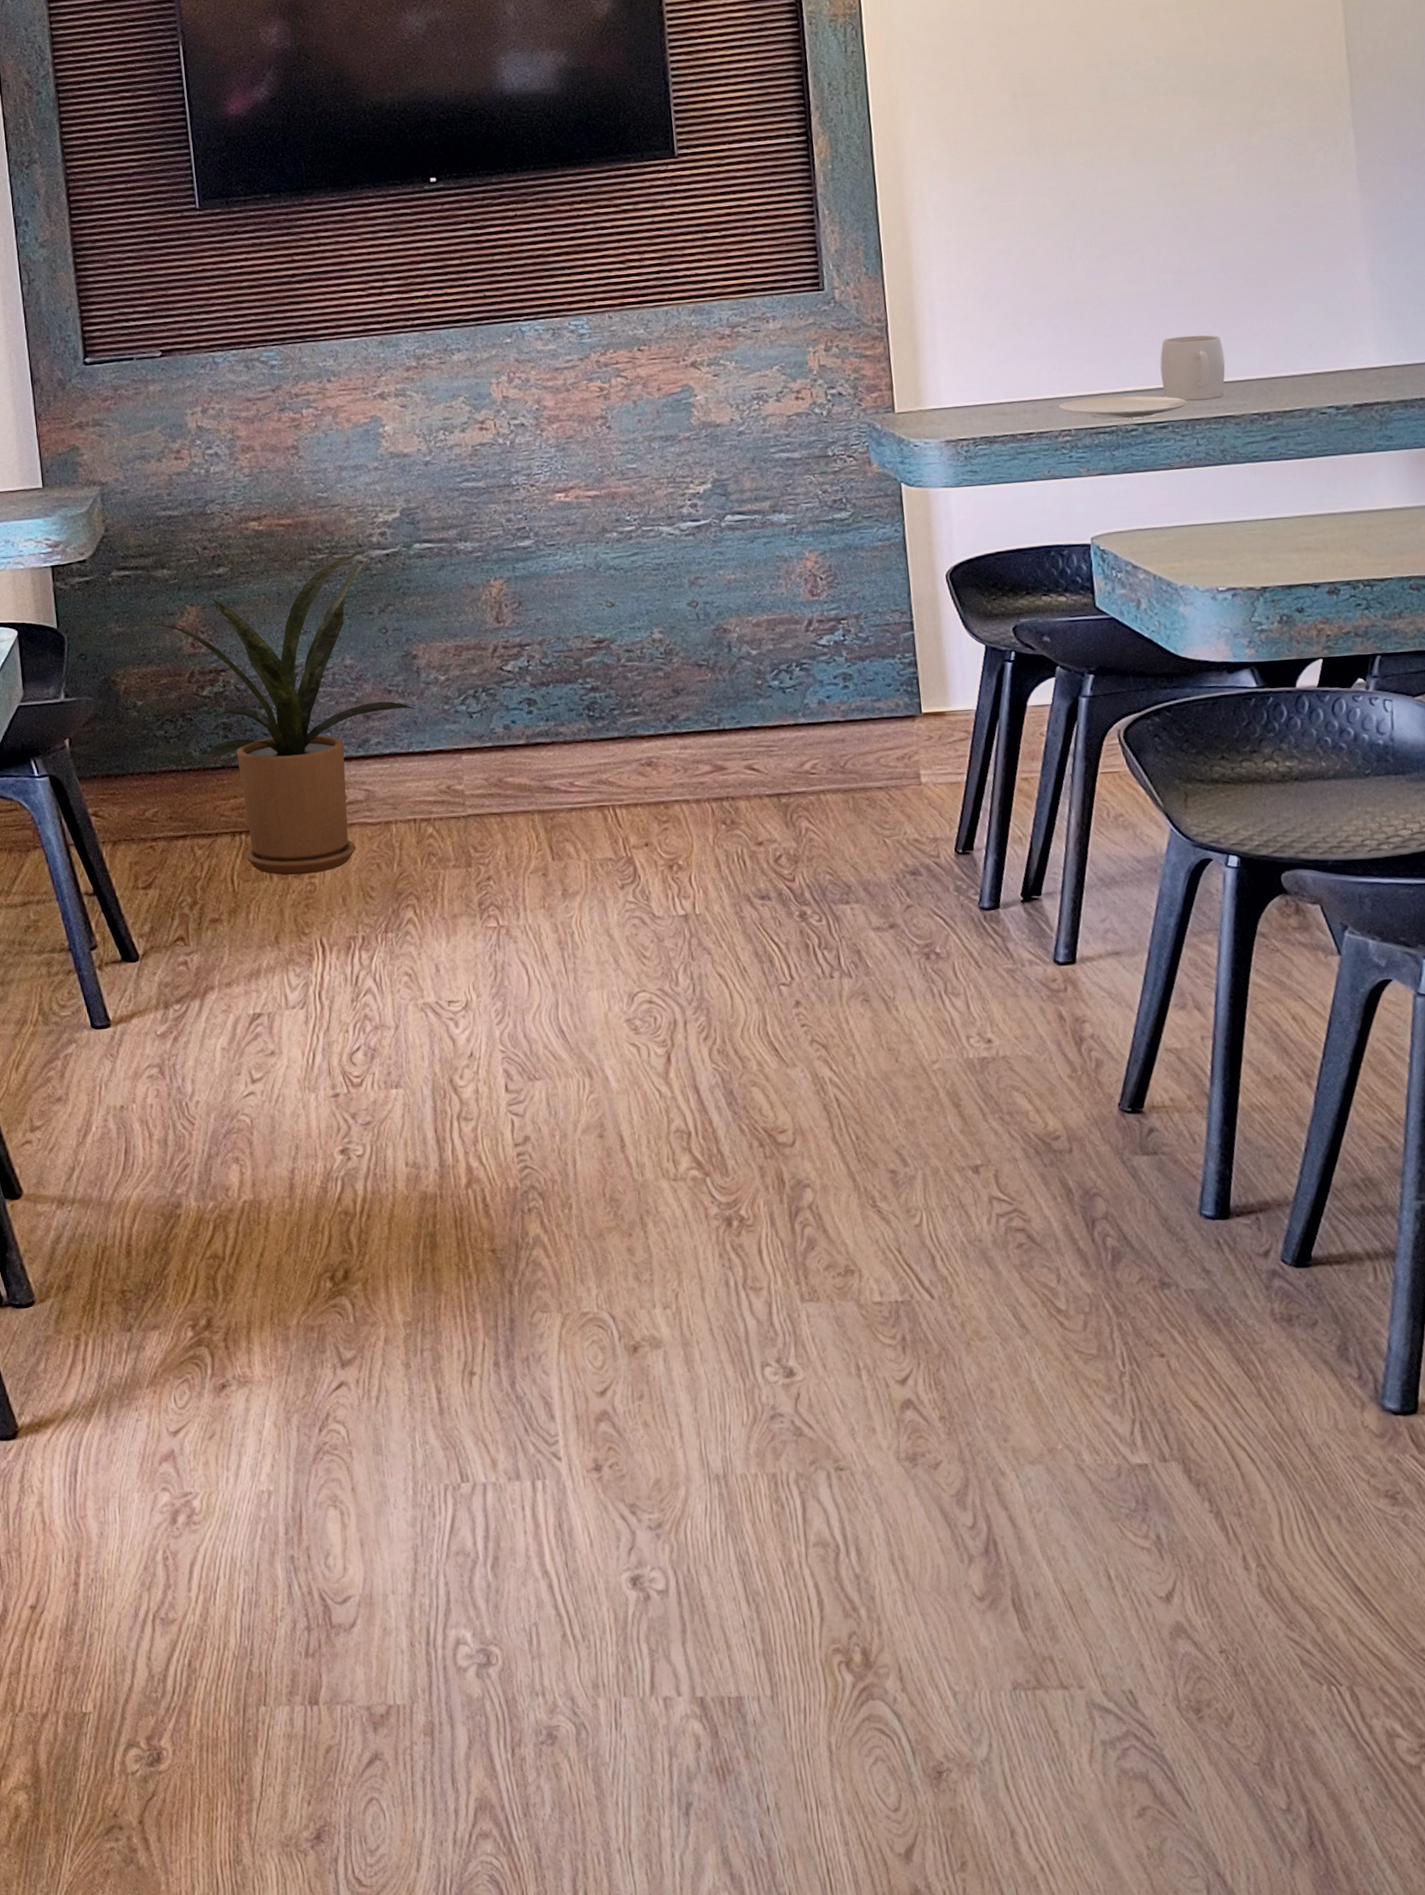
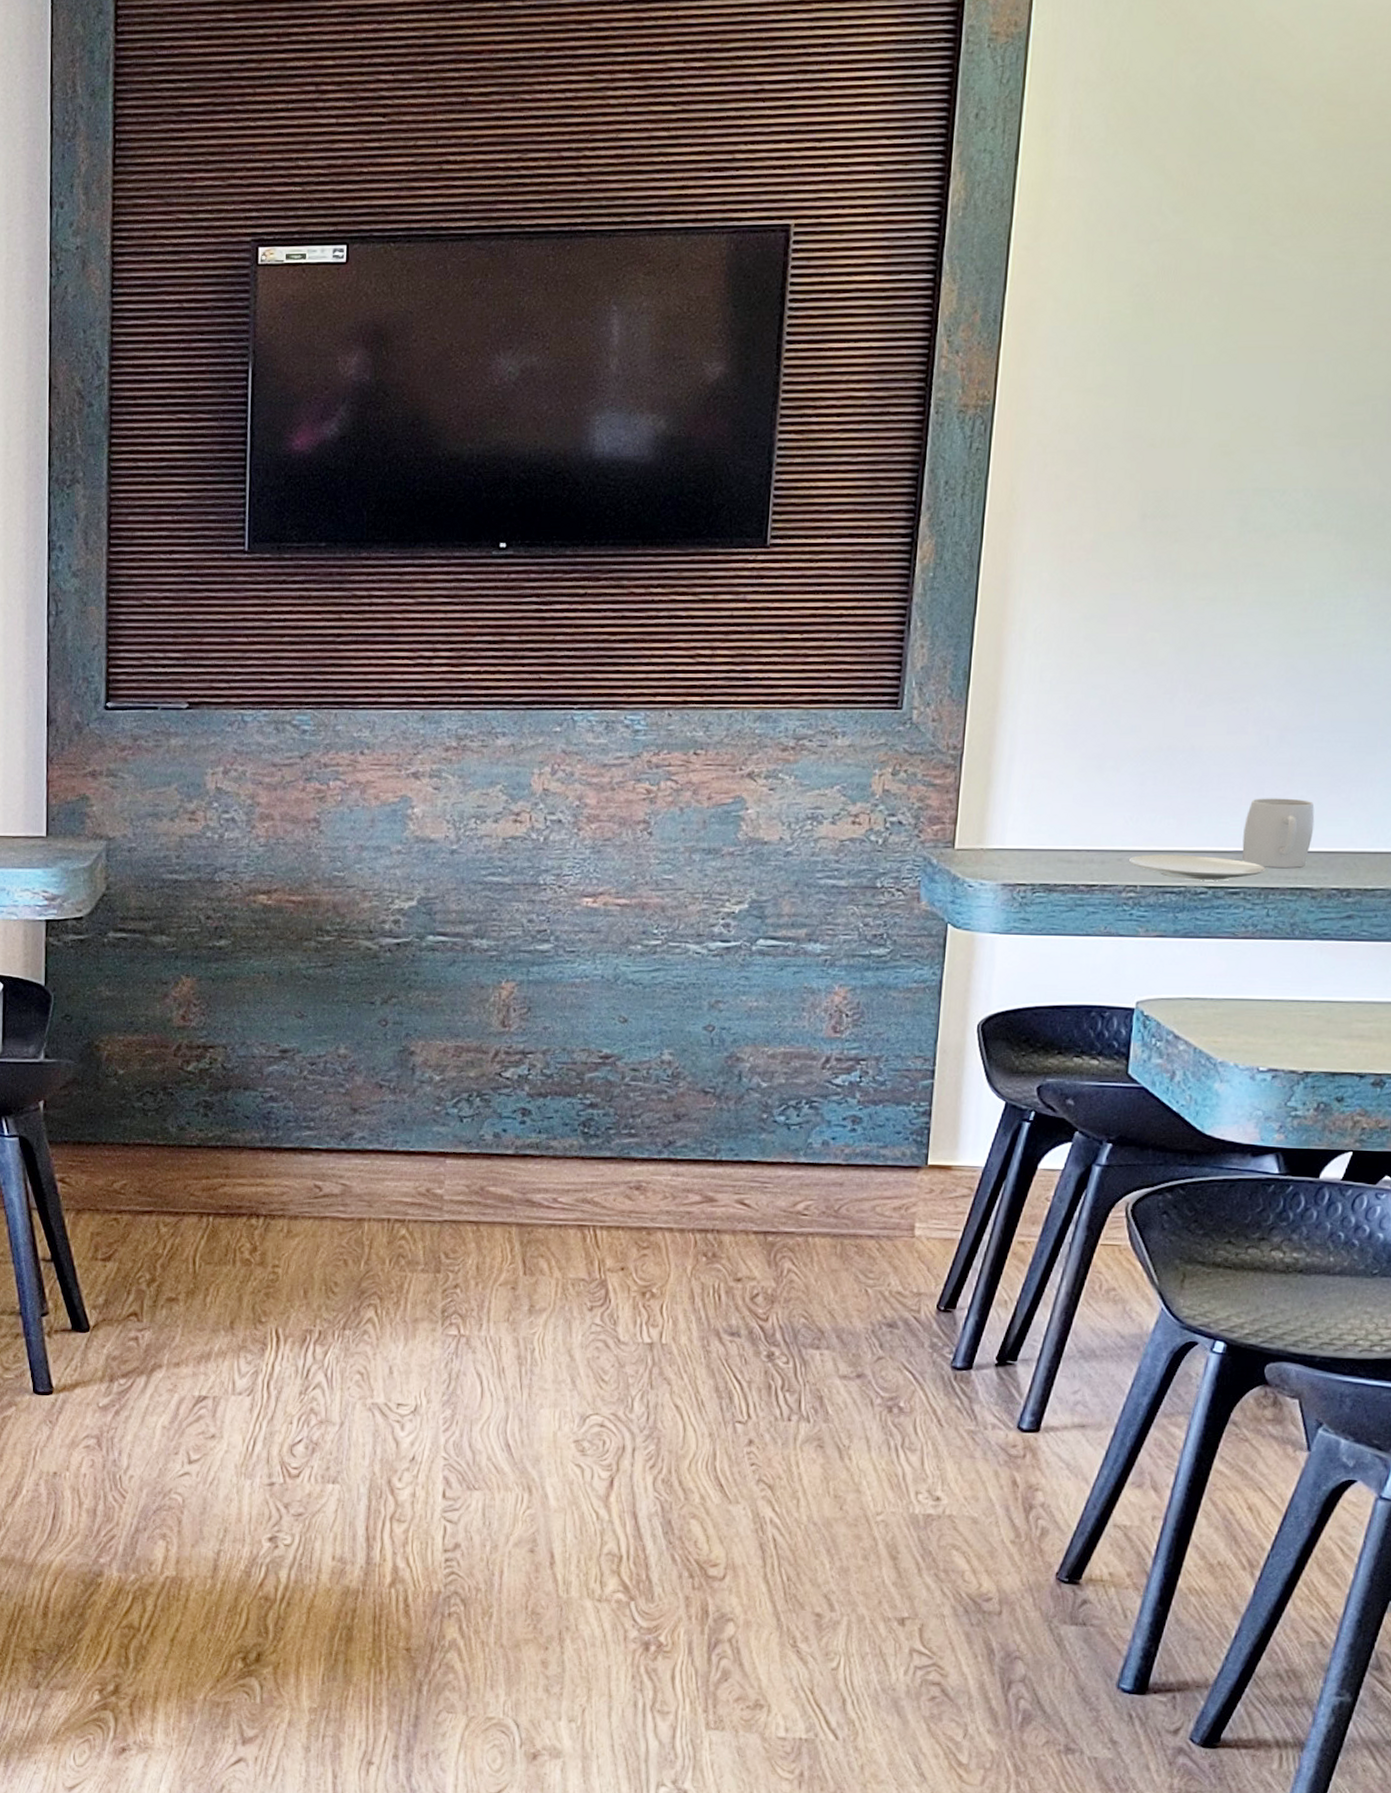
house plant: present [129,551,416,875] -> none [120,937,405,1263]

